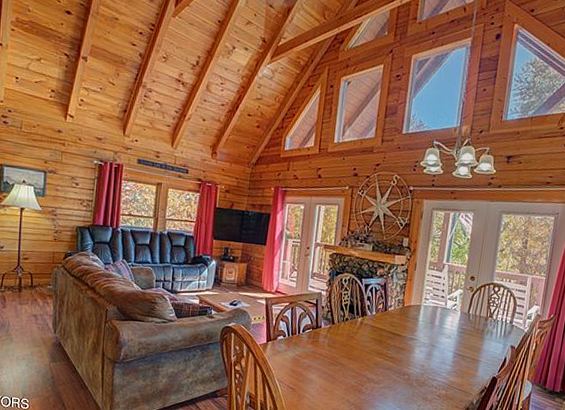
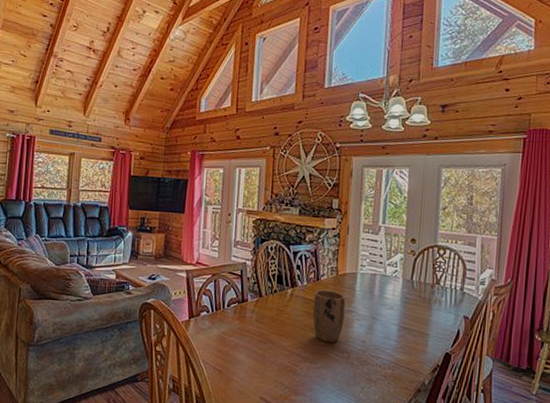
plant pot: none [379,319,410,366] -> present [312,289,346,342]

